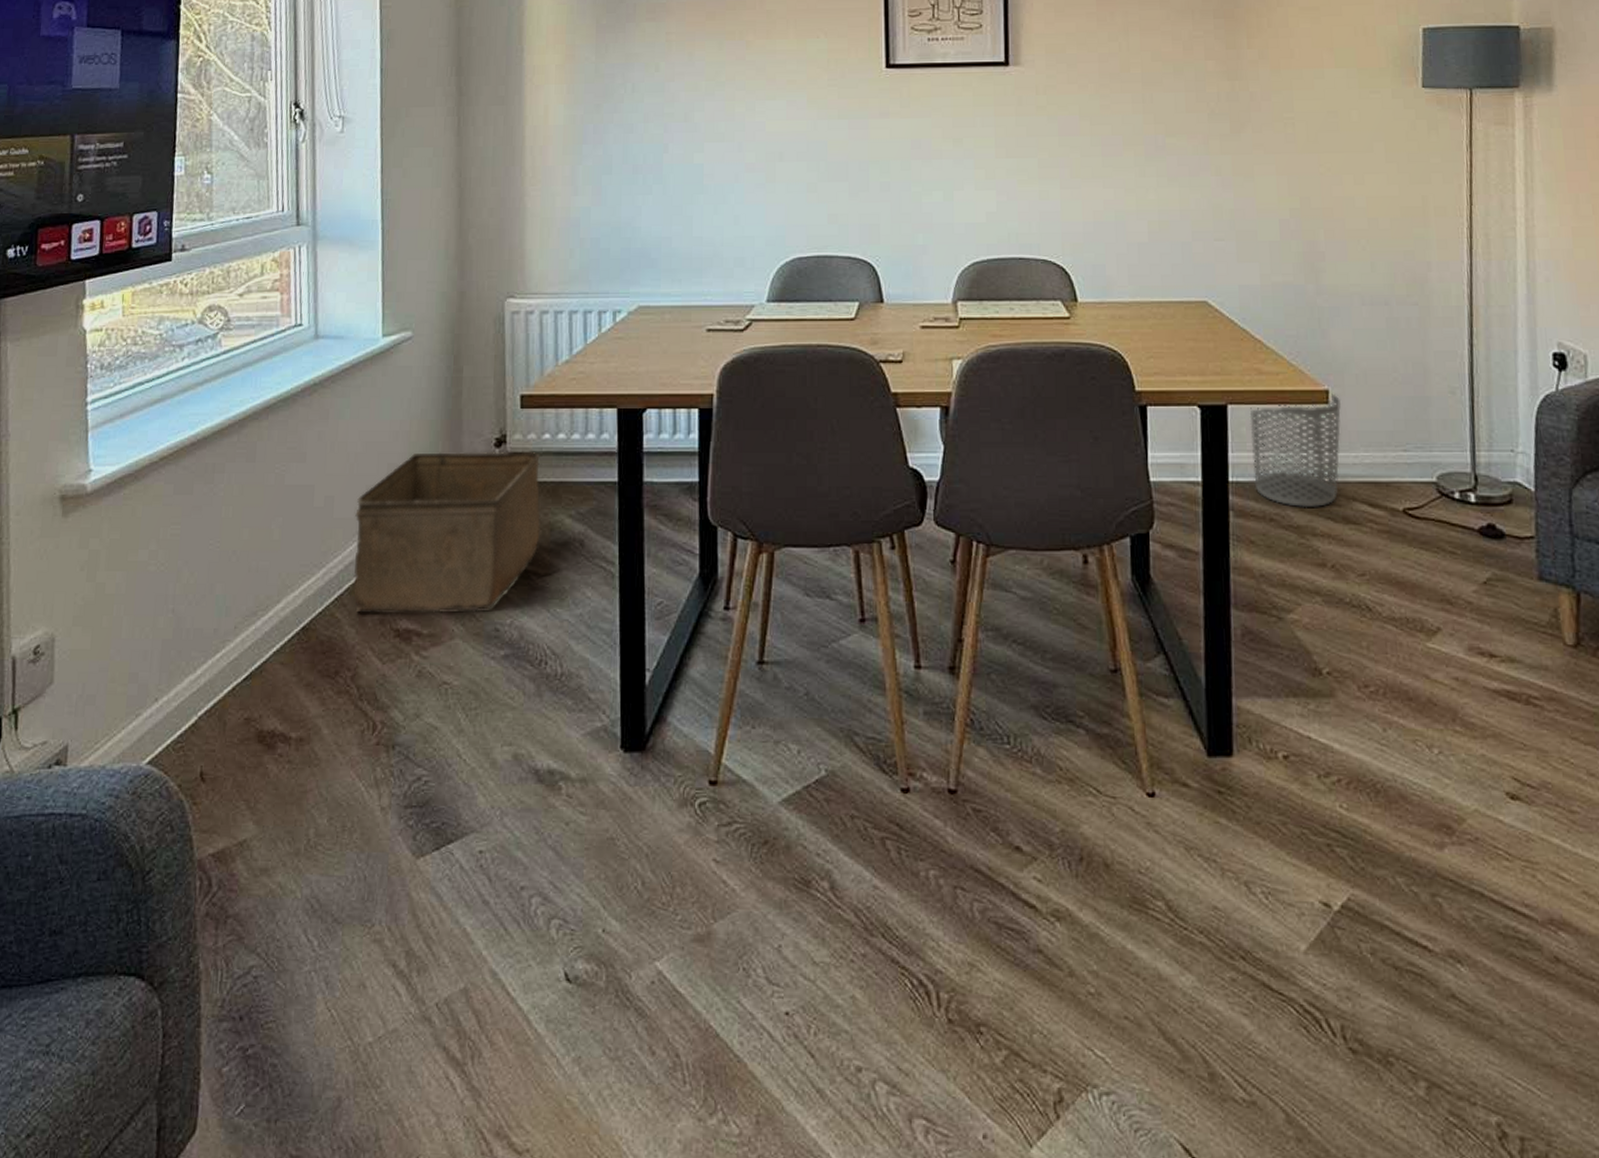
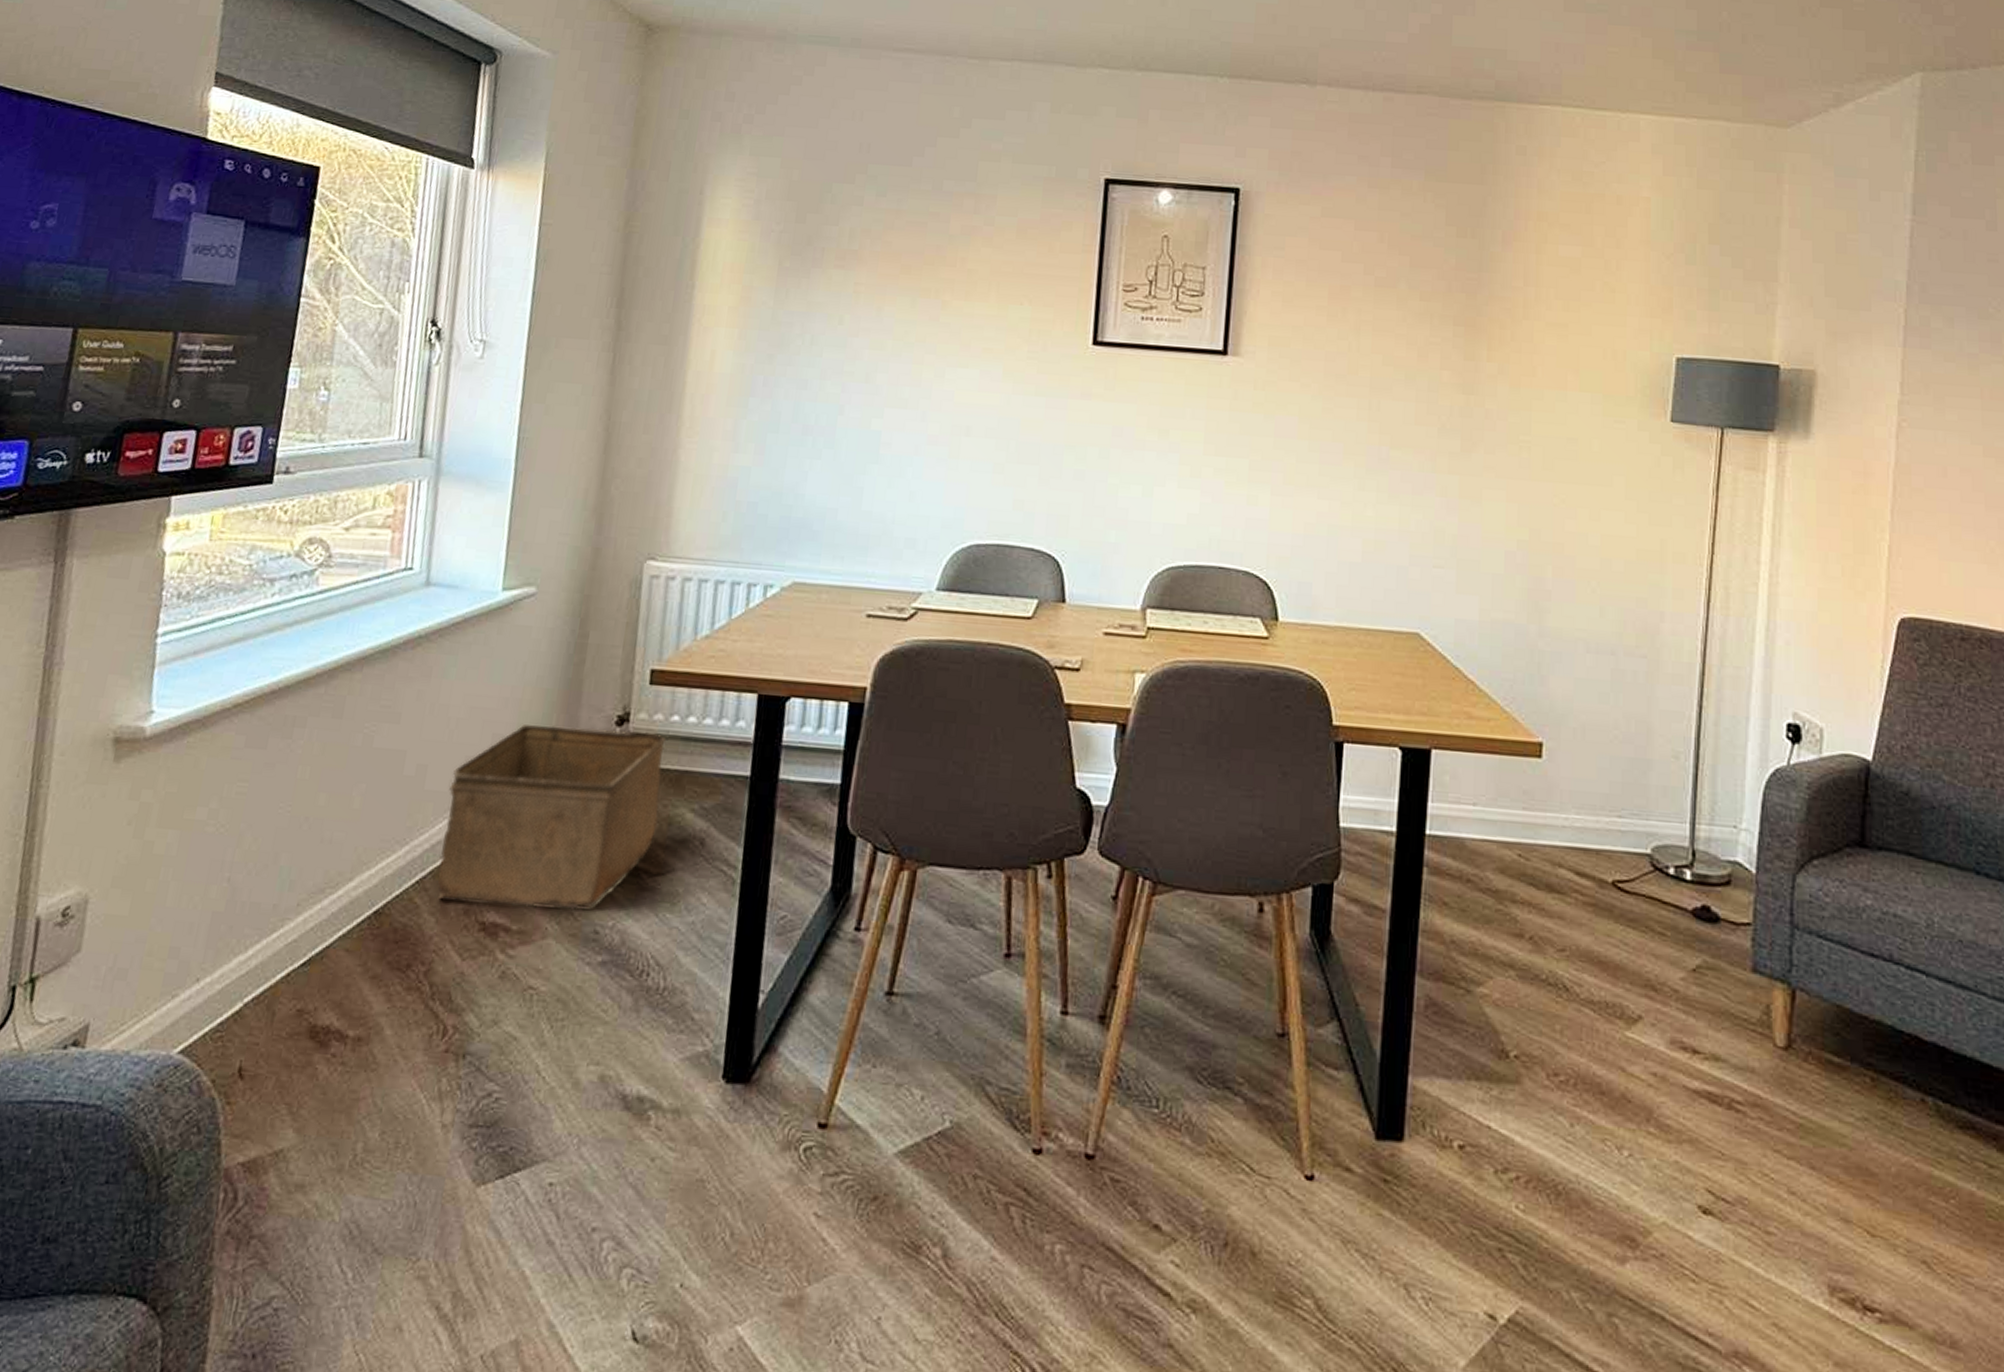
waste bin: present [1249,392,1341,508] -> none [1453,745,1554,871]

